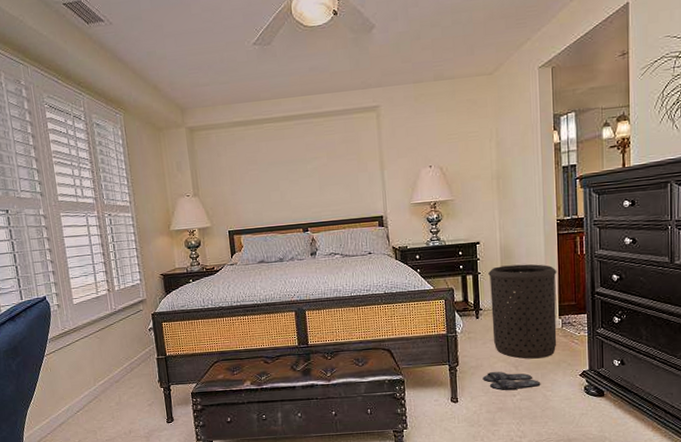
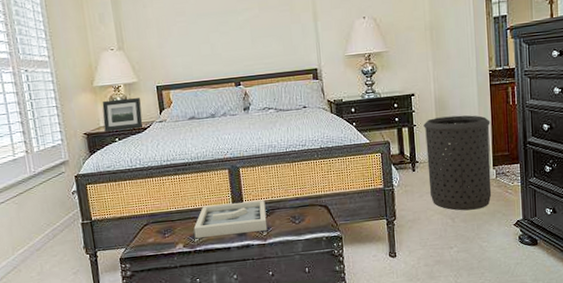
picture frame: none [178,241,216,273] -> present [102,97,143,132]
decorative tray: none [261,341,332,377] -> present [193,199,268,239]
slippers: present [482,371,541,390] -> none [420,223,477,243]

